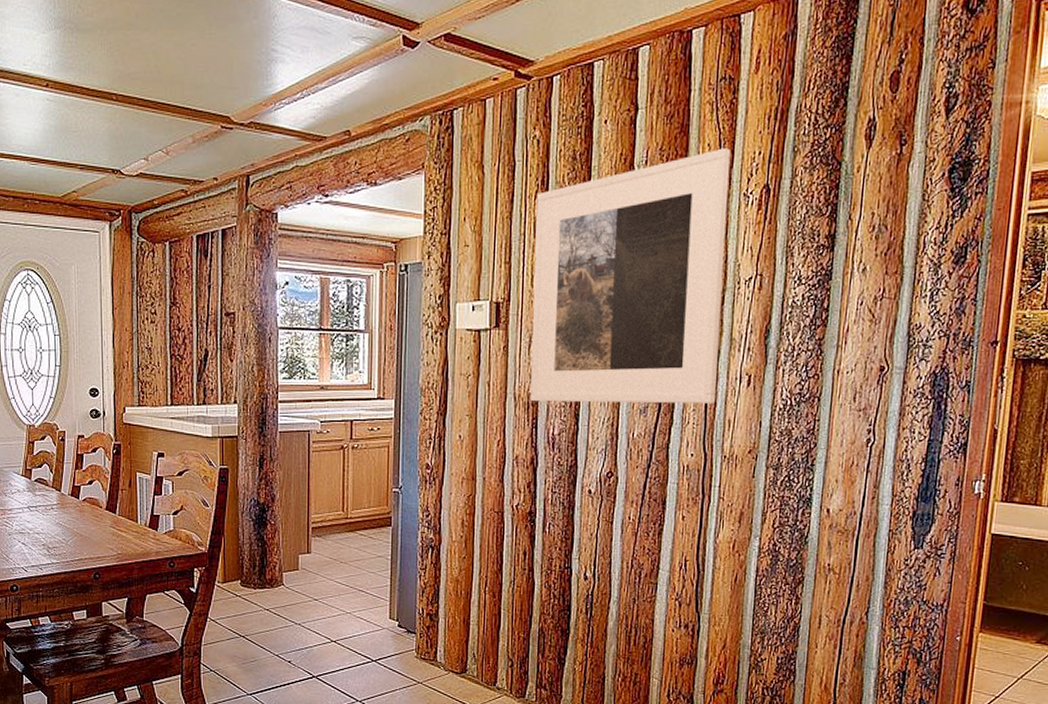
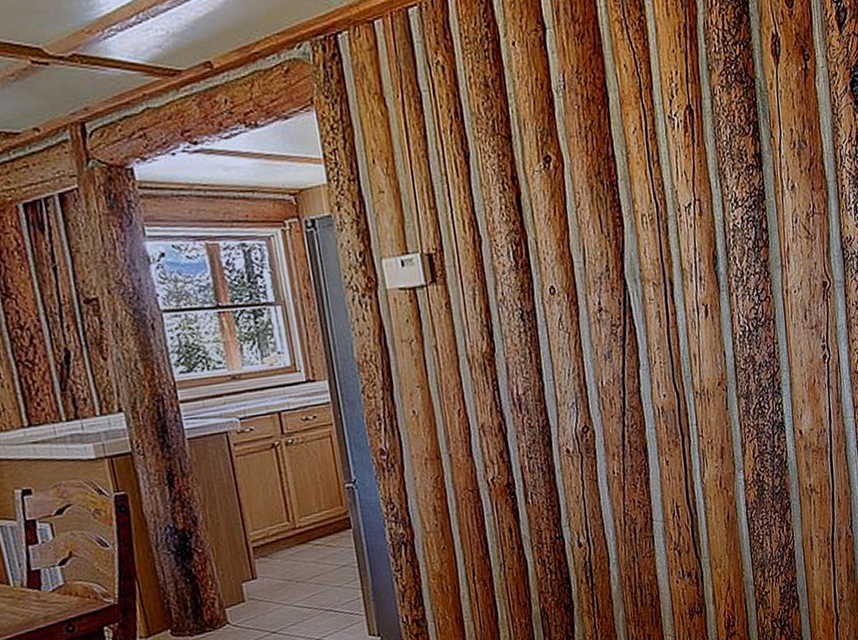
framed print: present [530,148,730,404] -> none [452,68,677,362]

